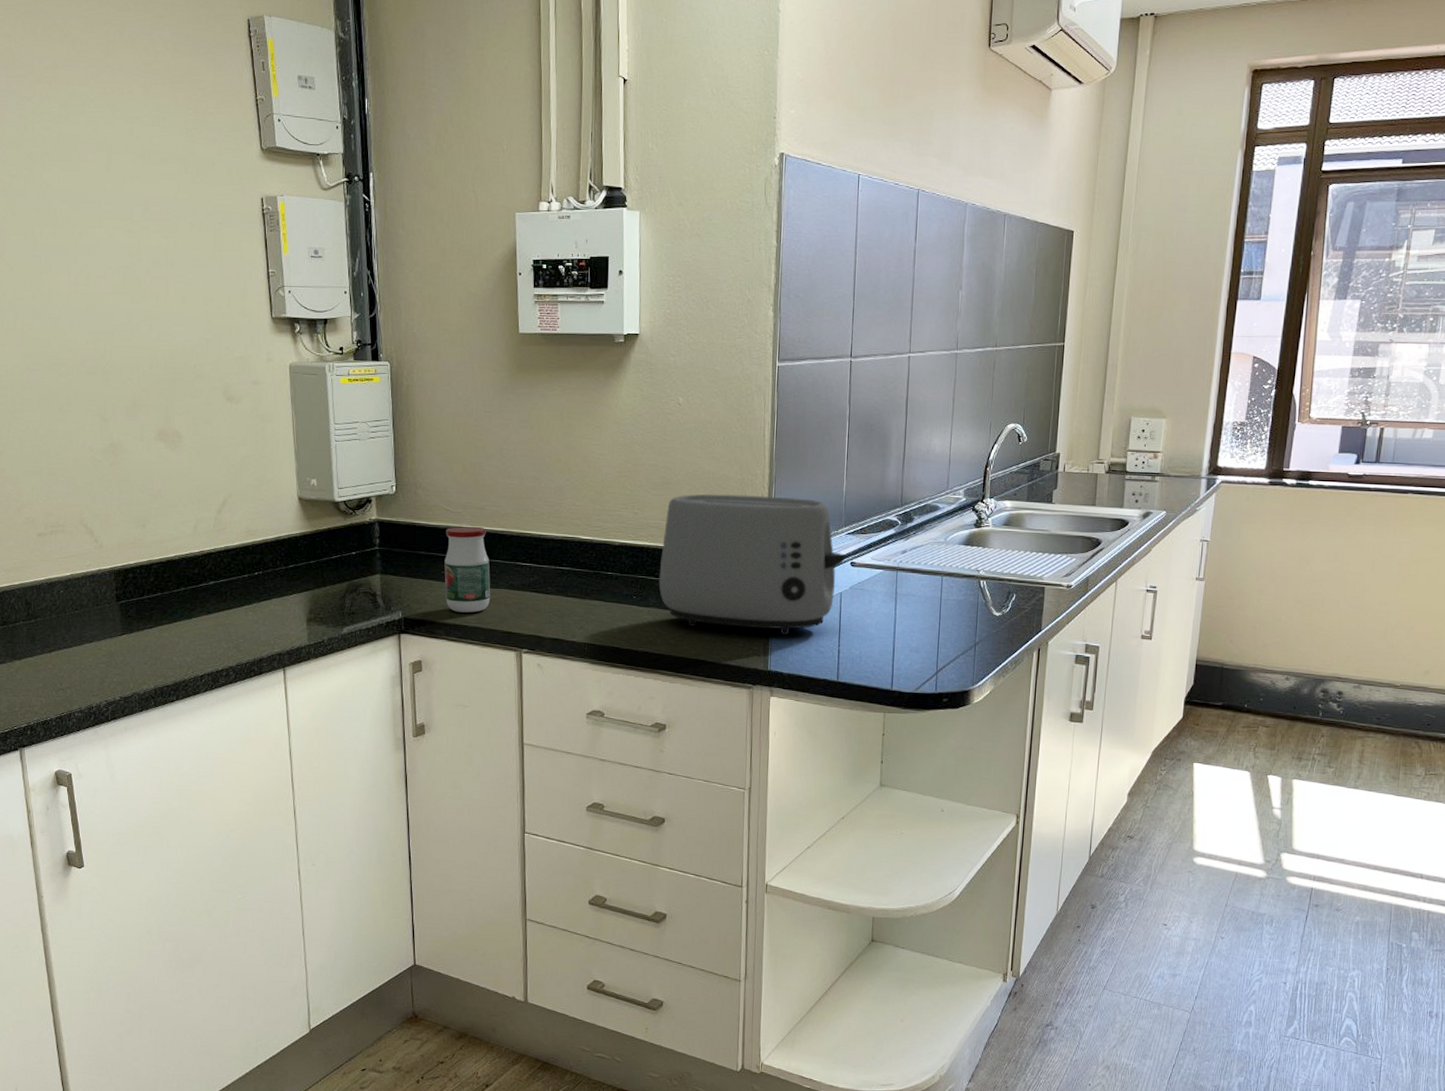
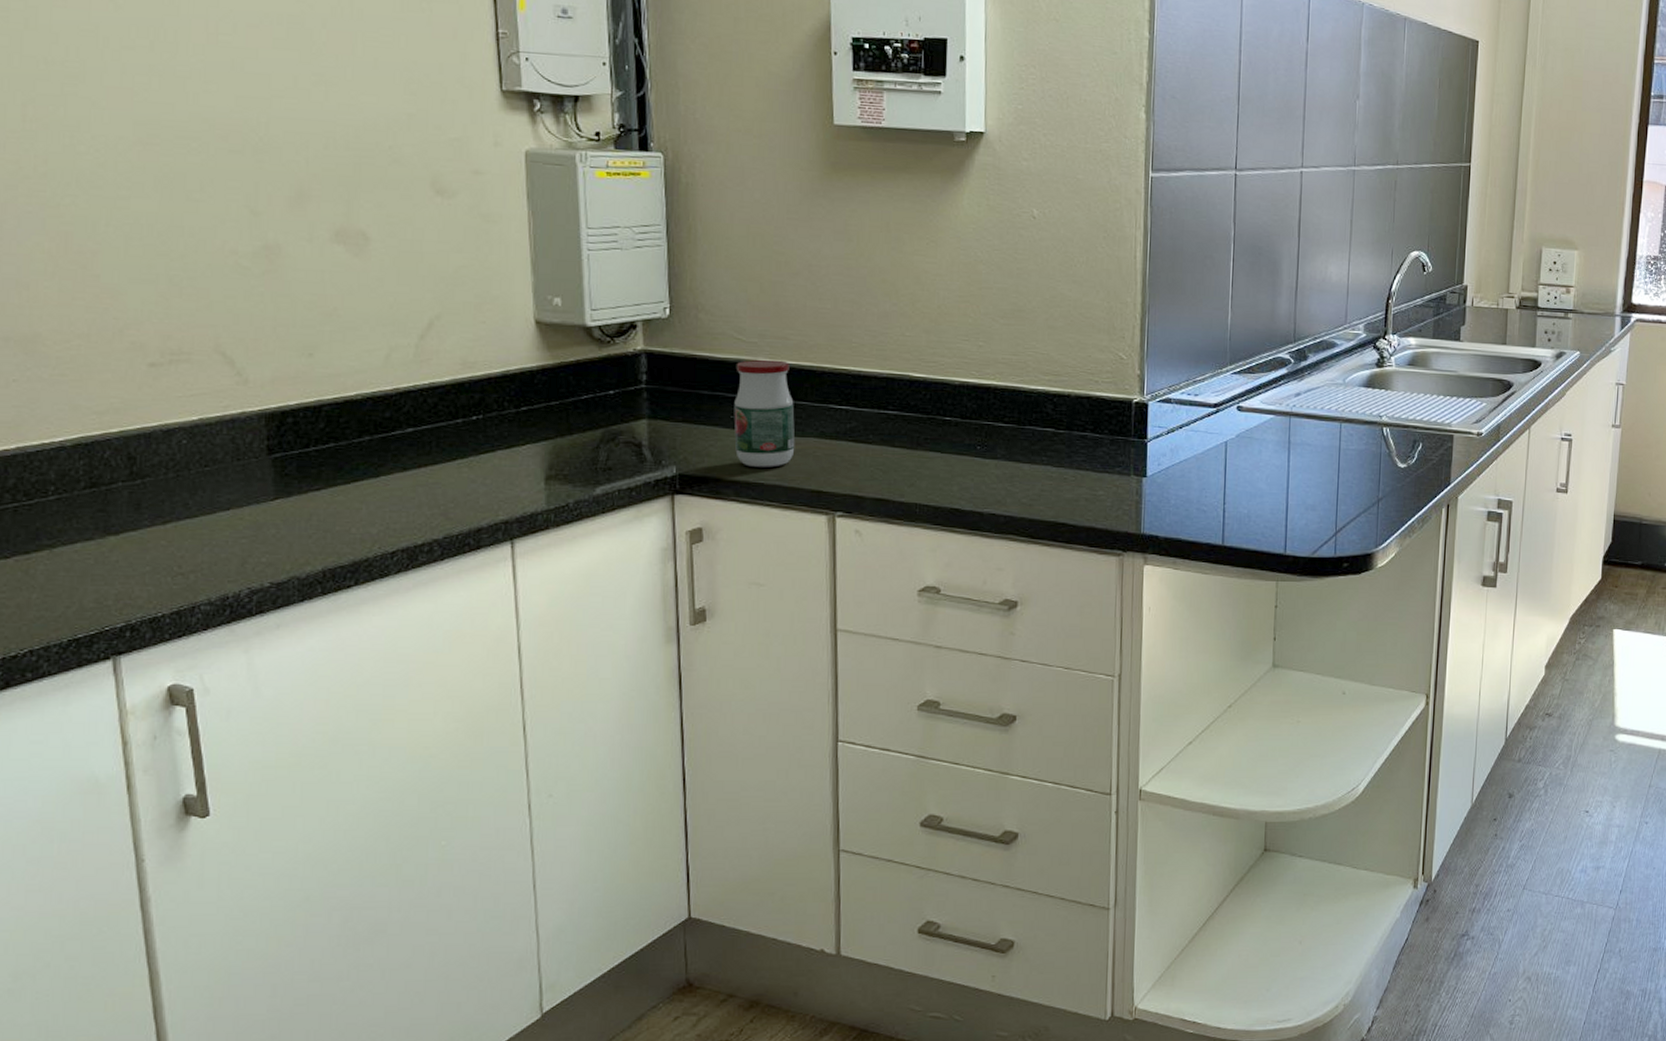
toaster: present [659,494,846,636] -> none [1008,324,1232,493]

